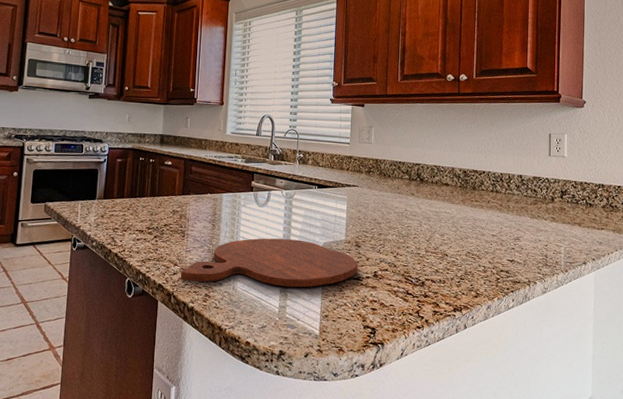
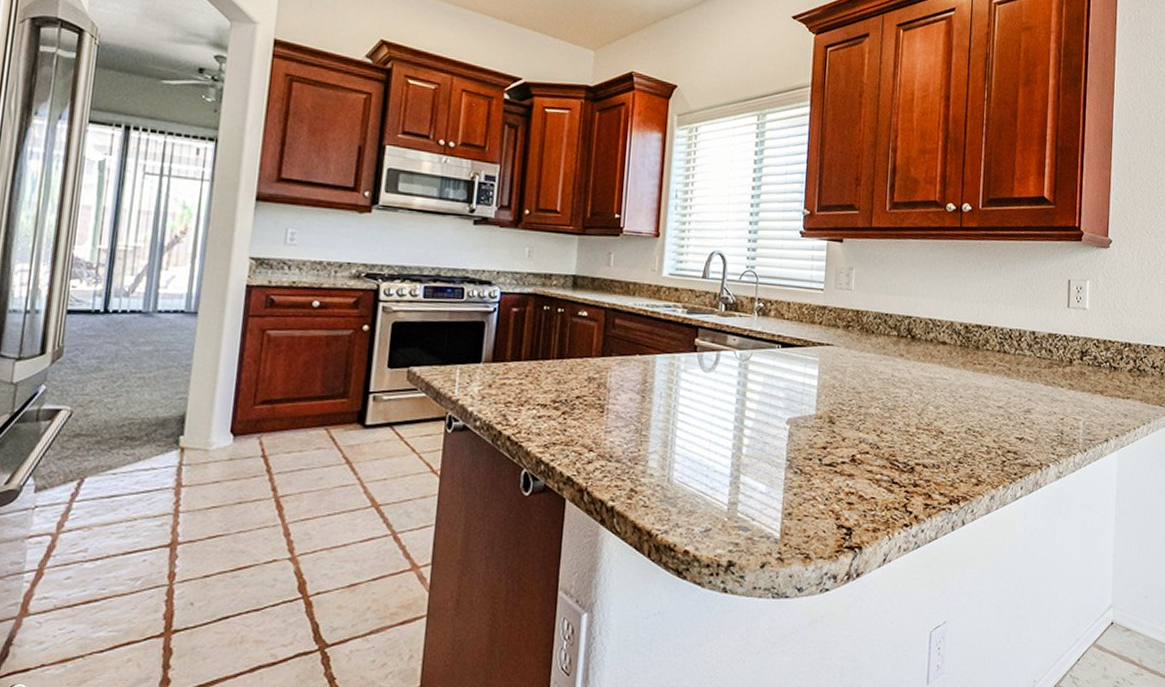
cutting board: present [180,238,358,288] -> none [596,413,832,478]

